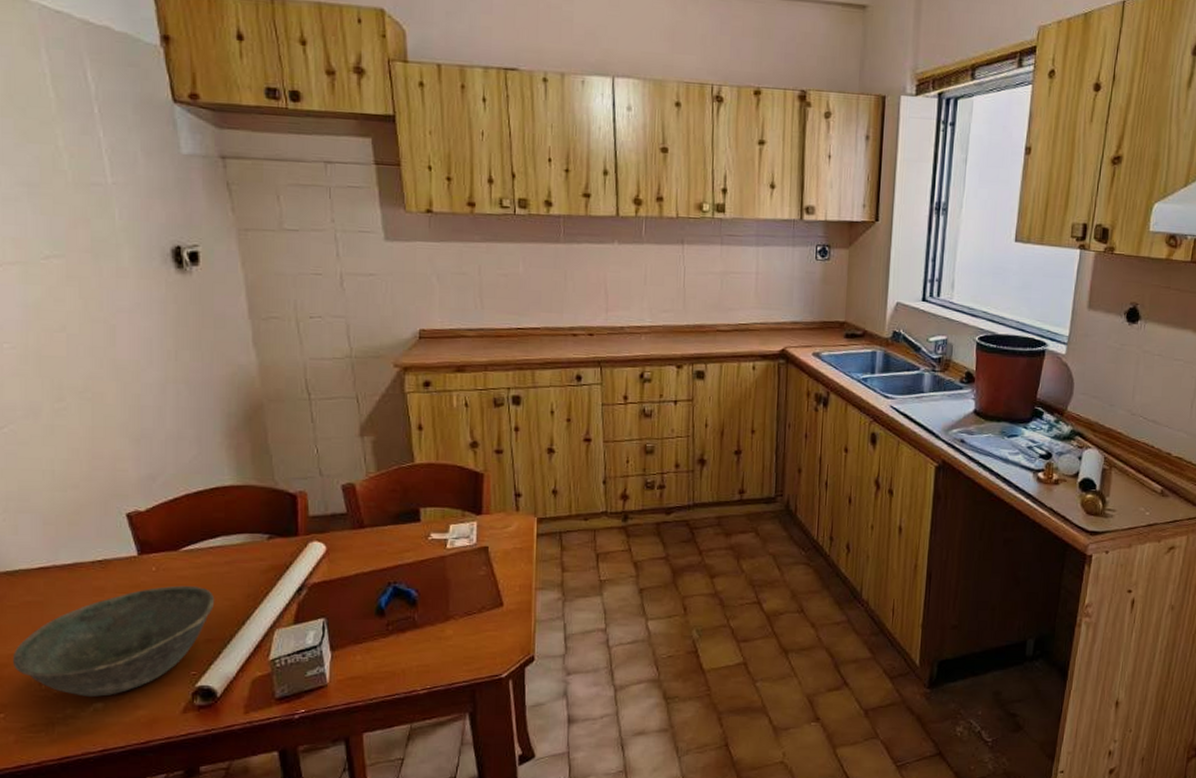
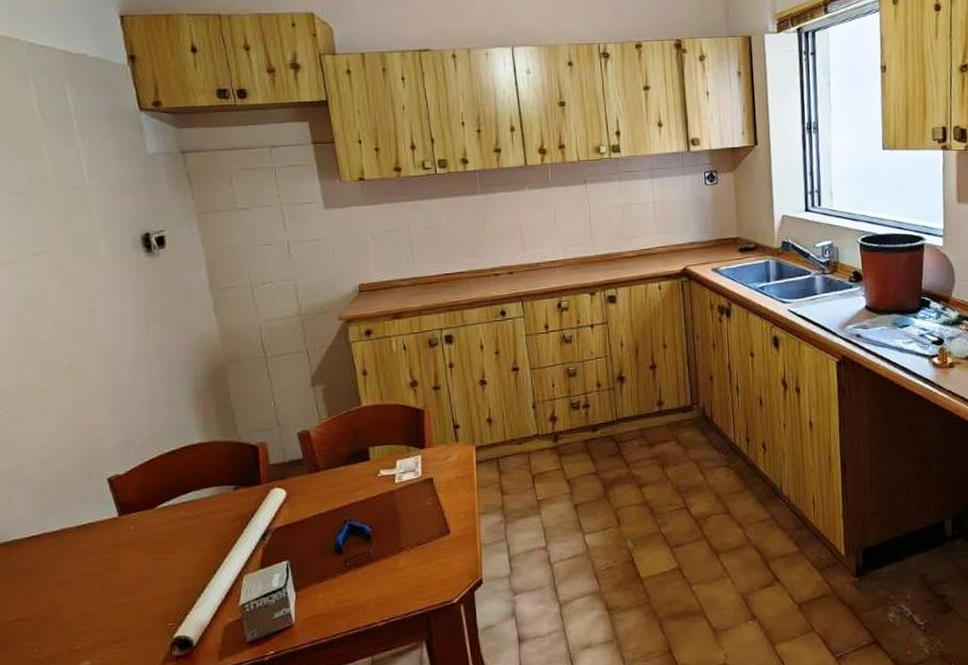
bowl: present [12,585,215,697] -> none [8,540,189,657]

